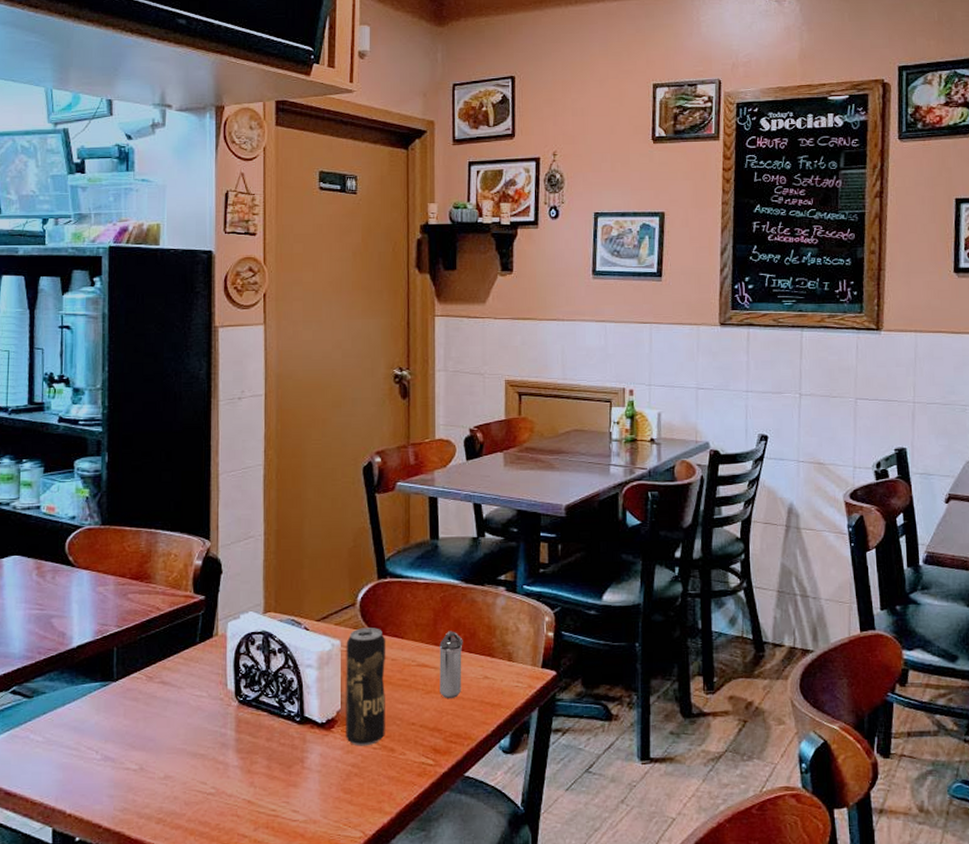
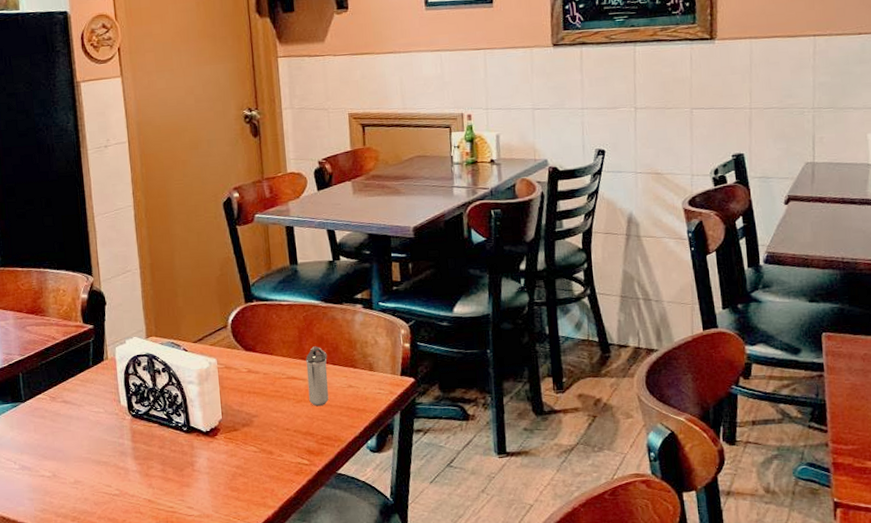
beverage can: present [346,628,386,746] -> none [221,346,263,451]

